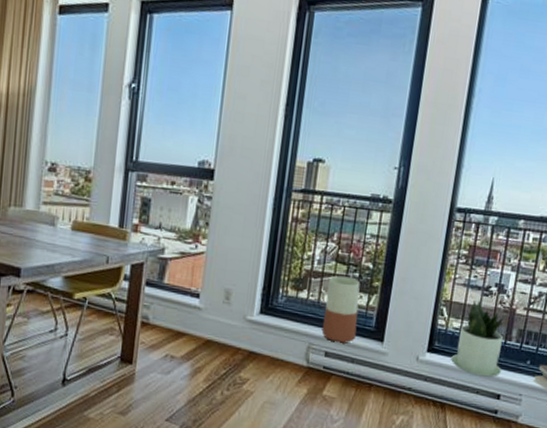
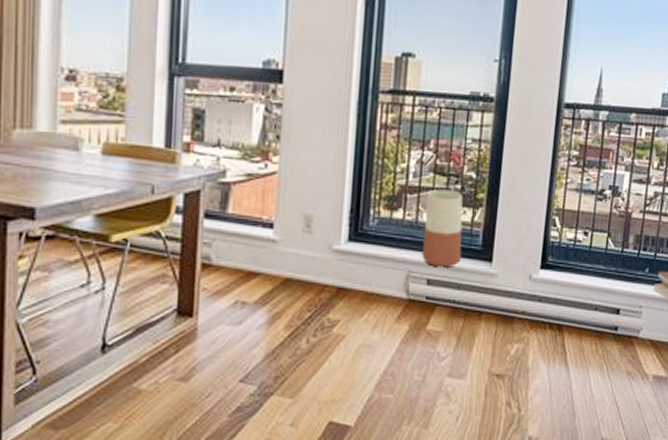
planter: present [451,300,507,378] -> none [566,206,622,292]

